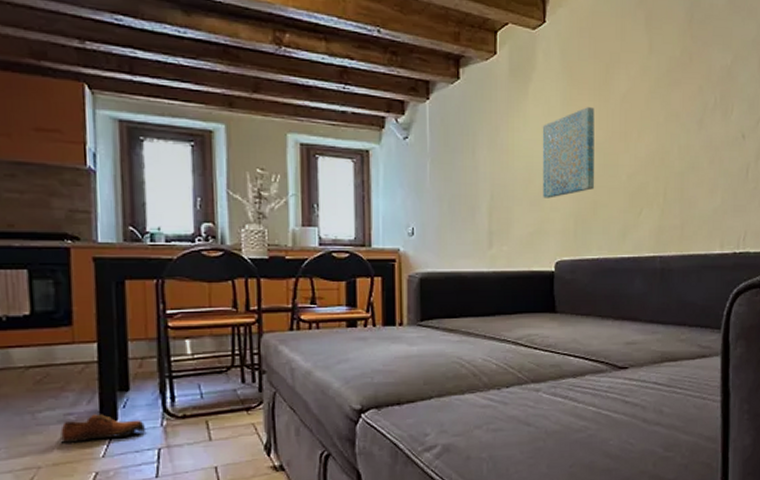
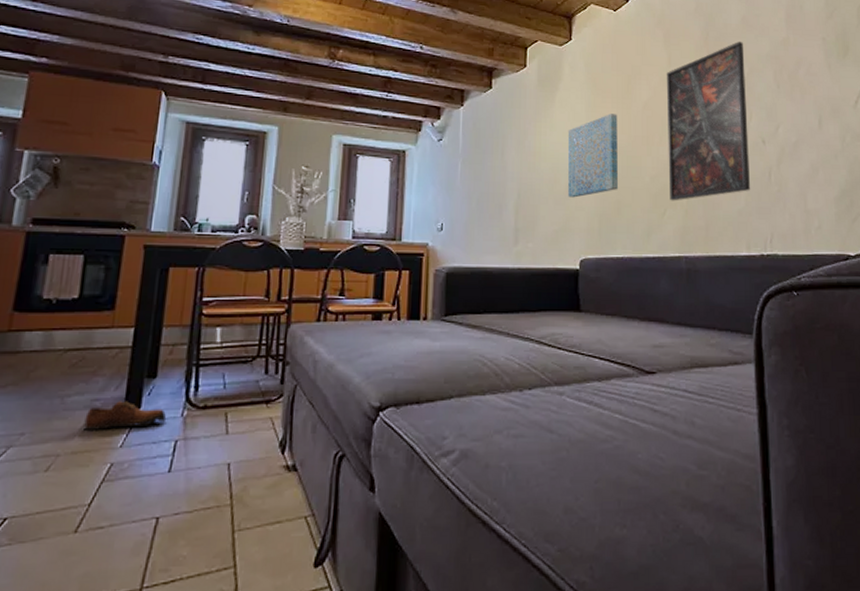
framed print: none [646,25,730,200] -> present [666,42,750,201]

